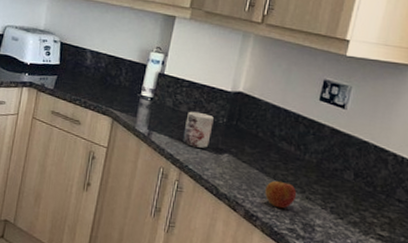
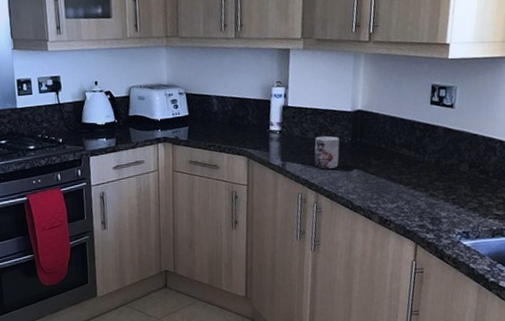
apple: present [265,179,296,209] -> none [394,183,421,209]

